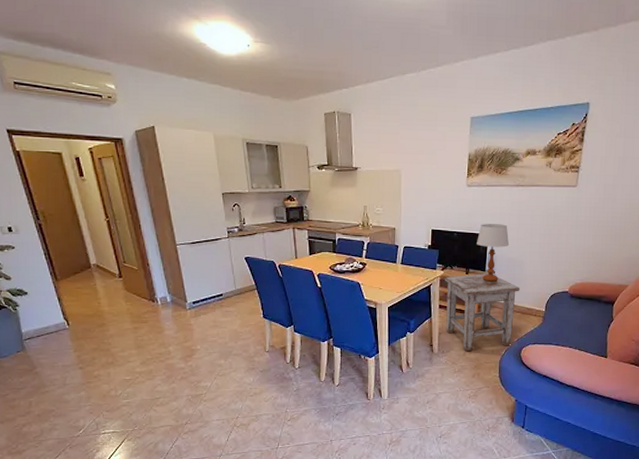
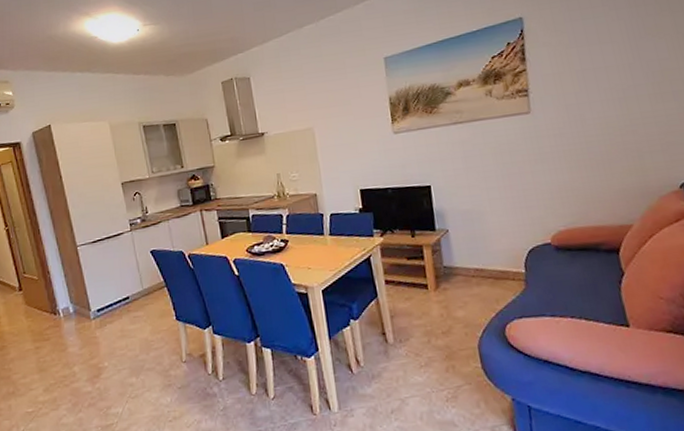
stool: present [444,273,521,352] -> none [385,233,489,338]
table lamp: present [477,224,510,282] -> none [417,170,460,244]

